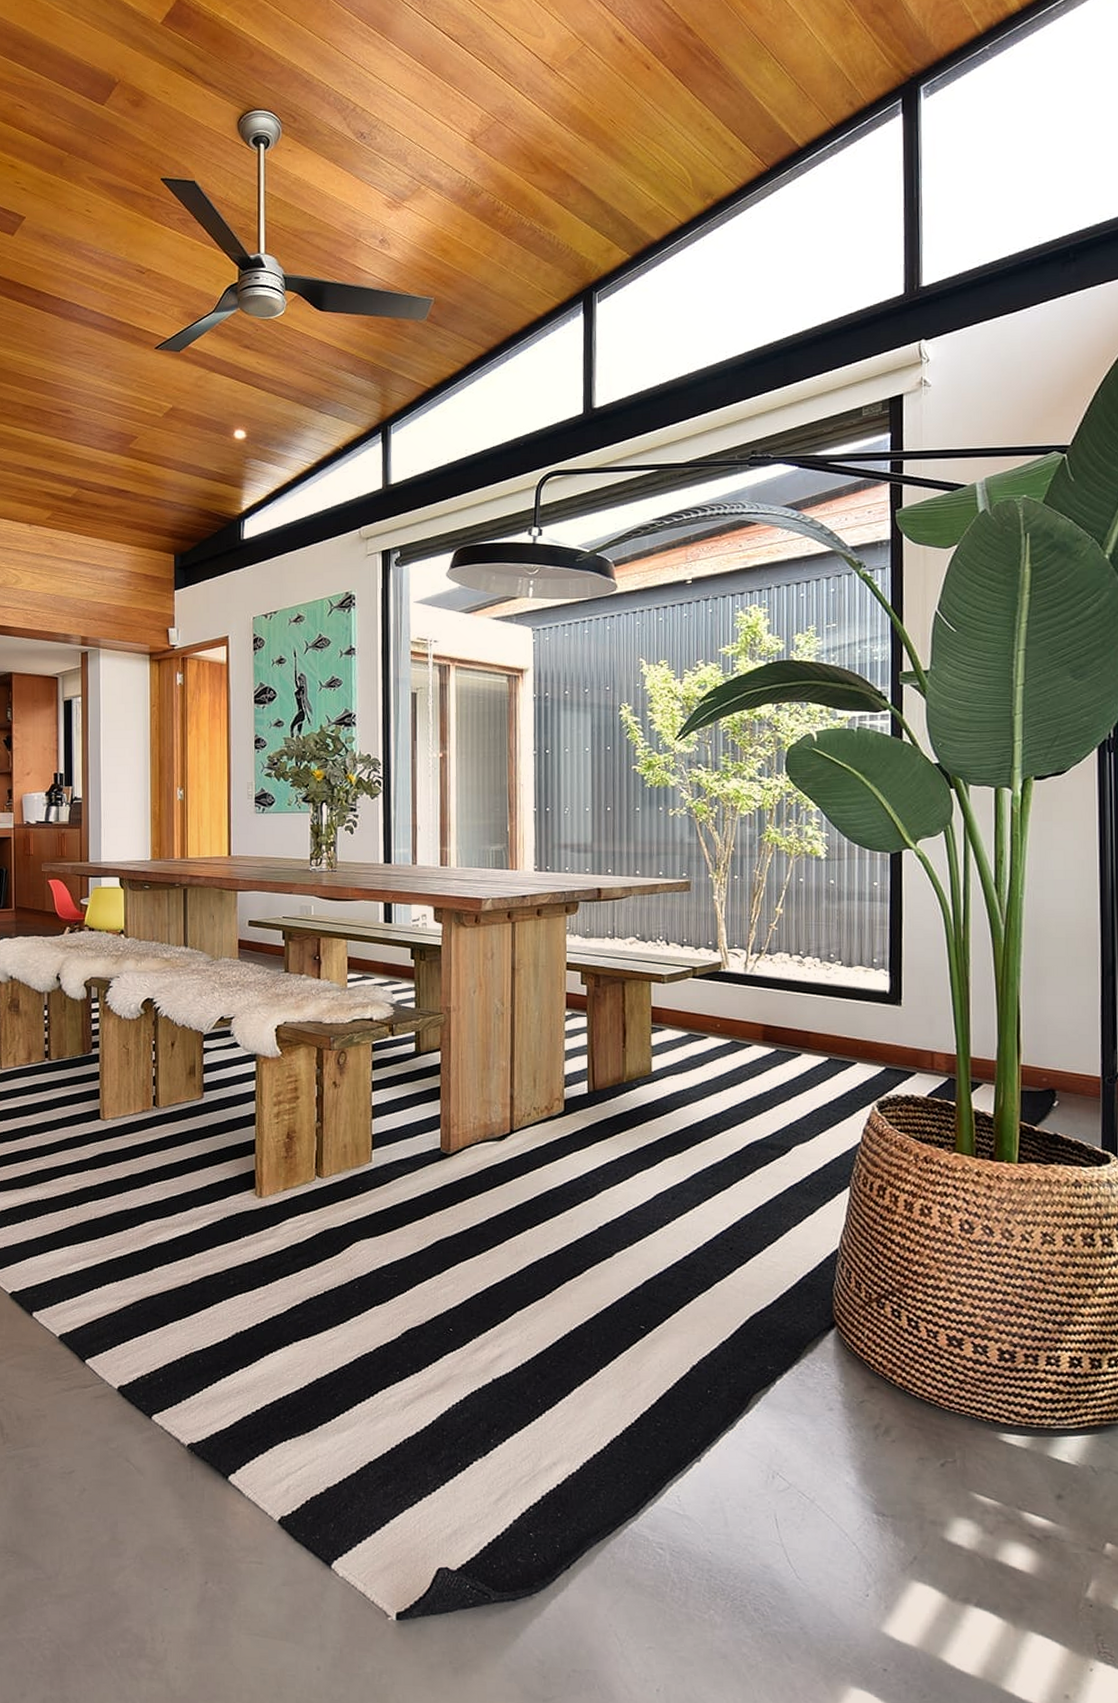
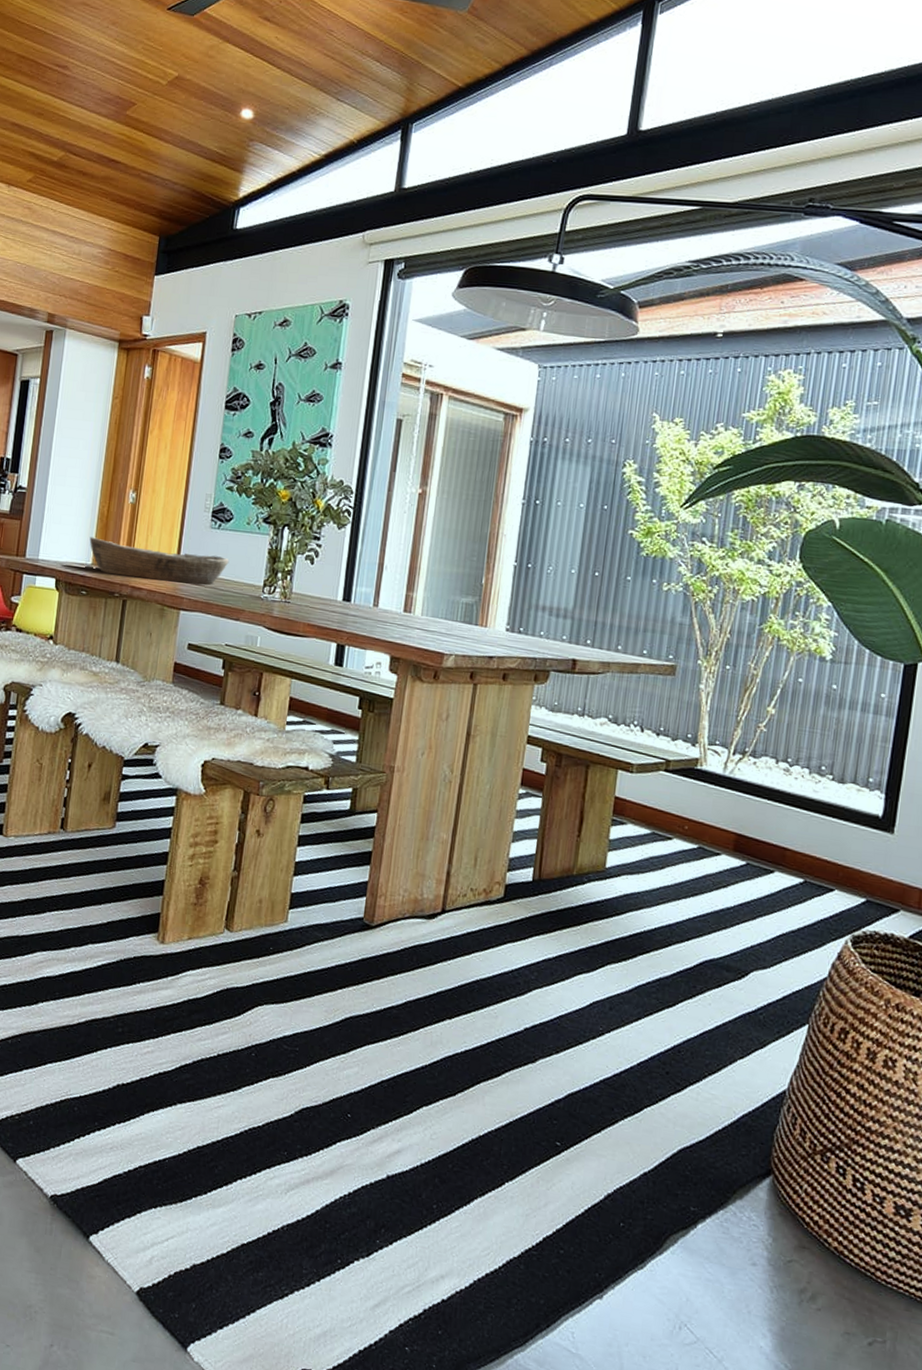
basket: none [146,835,276,867] -> present [89,537,229,586]

